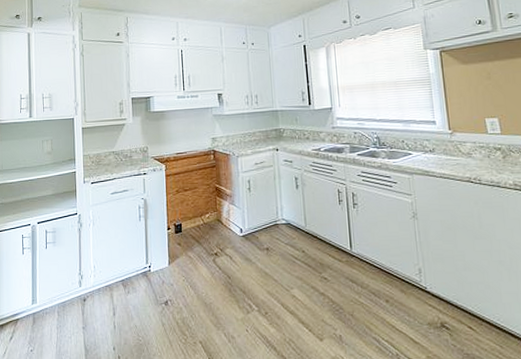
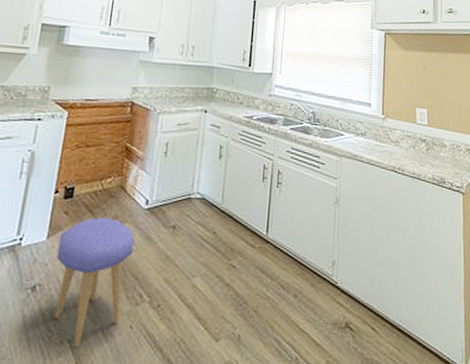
stool: none [178,245,238,347] -> present [54,217,135,348]

